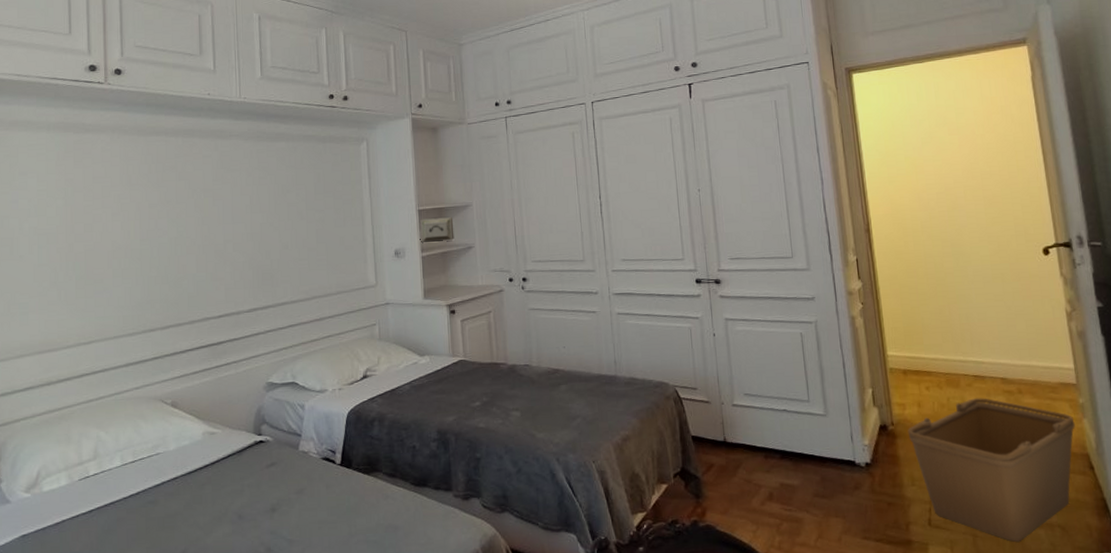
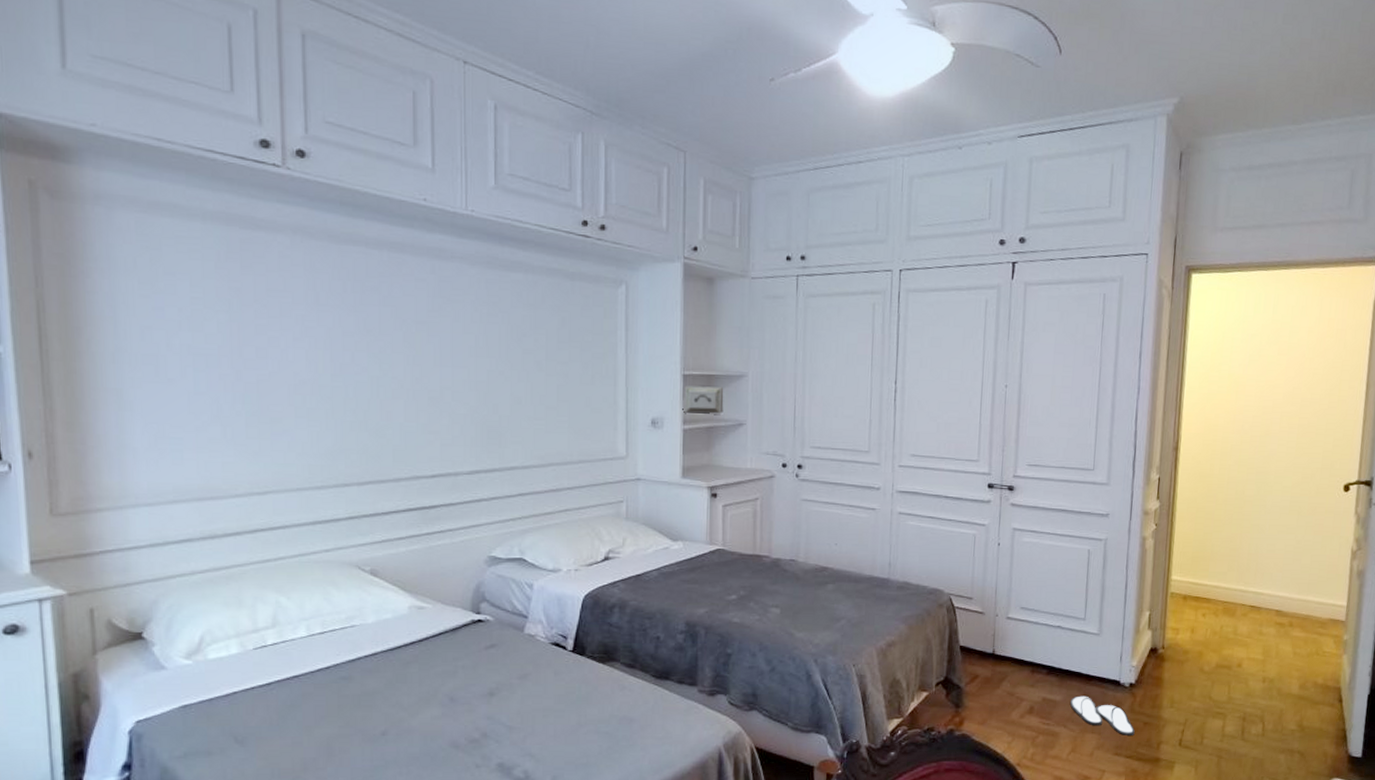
slippers: none [809,478,880,518] -> present [1070,696,1135,735]
bicycle basket: present [907,398,1075,543] -> none [1176,628,1335,765]

